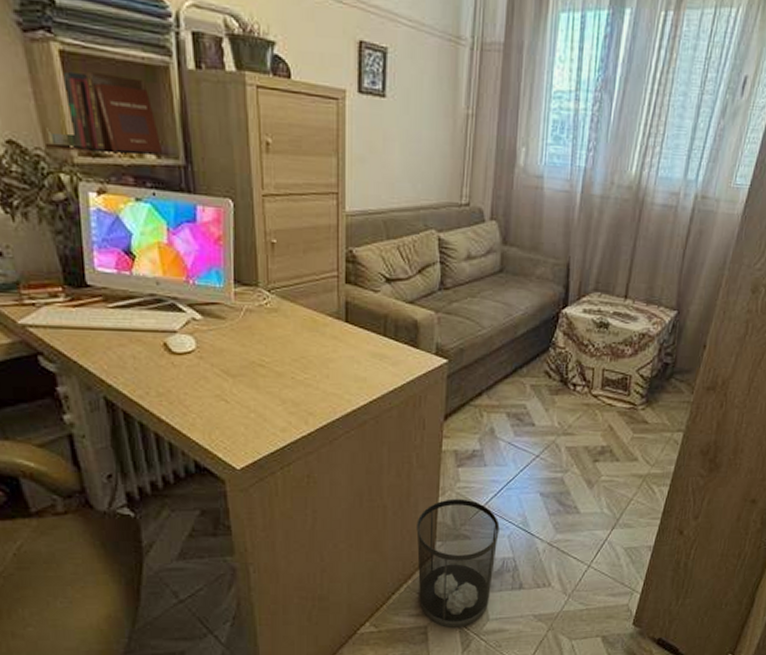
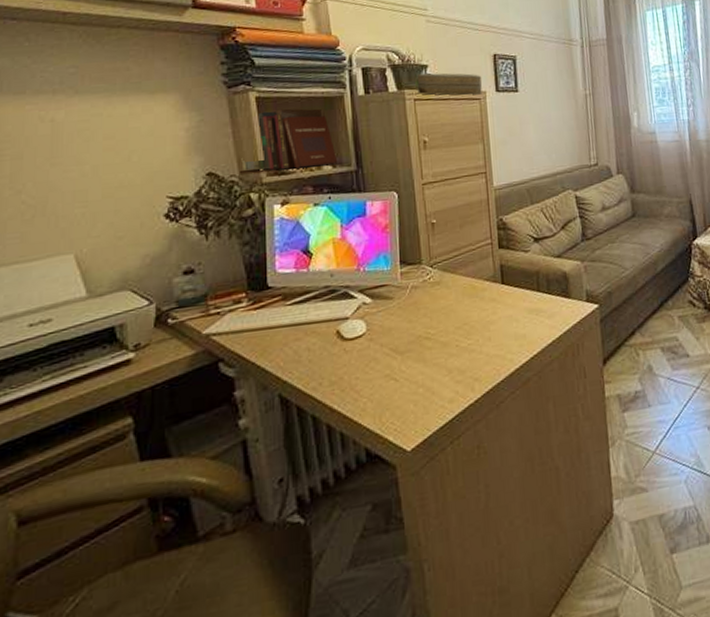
decorative box: none [261,51,343,93] -> present [417,73,482,95]
waste bin: present [416,499,500,628] -> none [591,446,679,606]

